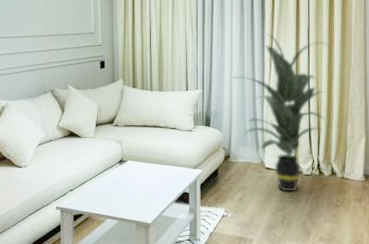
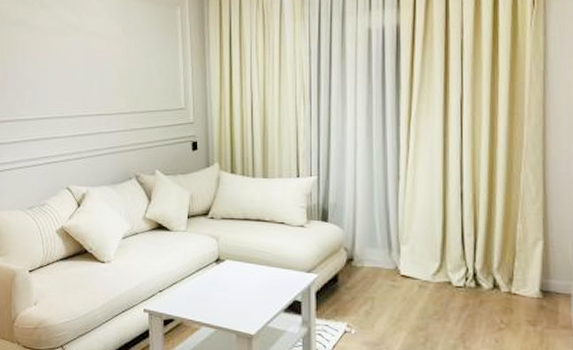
indoor plant: present [231,34,329,192] -> none [355,106,491,308]

